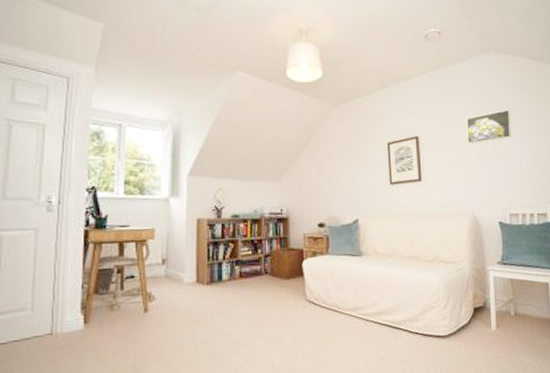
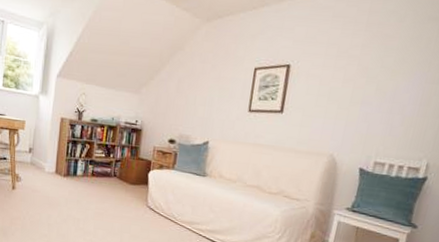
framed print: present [466,109,512,145] -> none [346,44,410,81]

